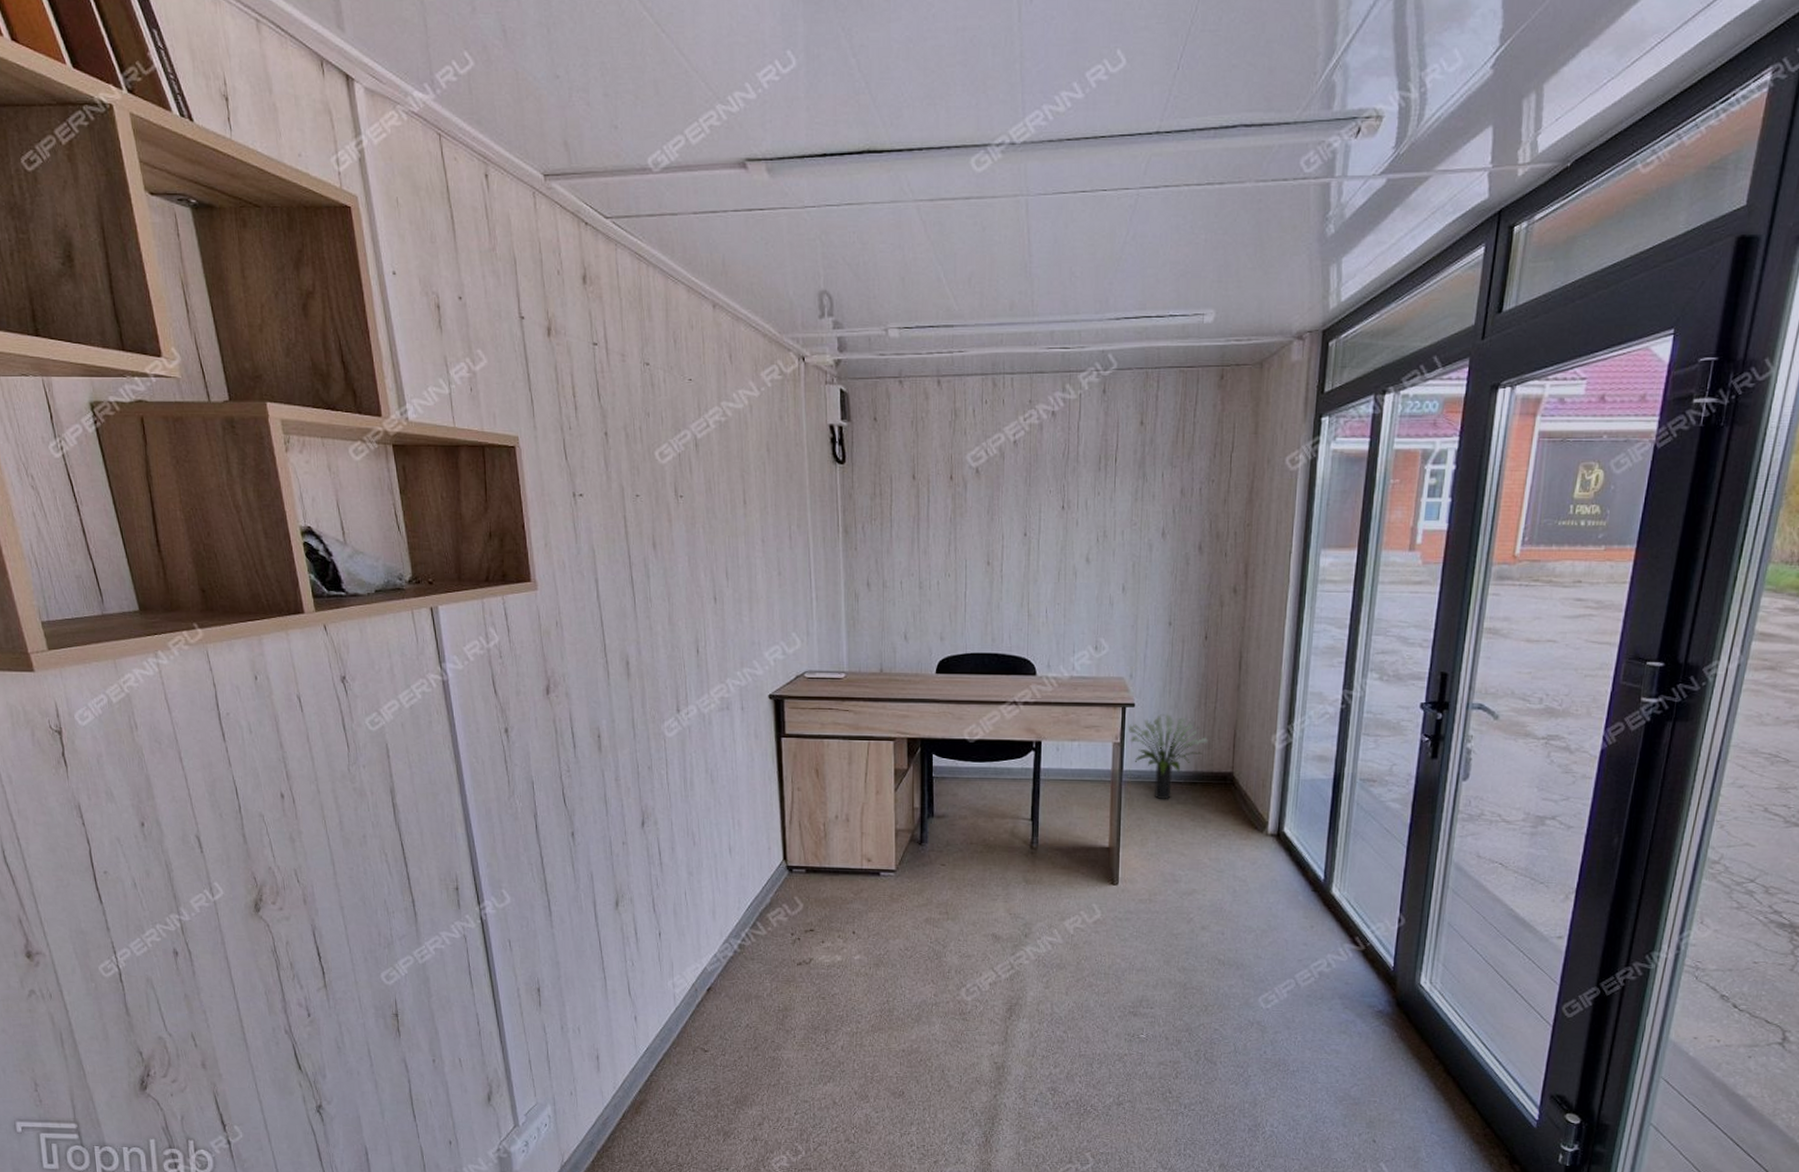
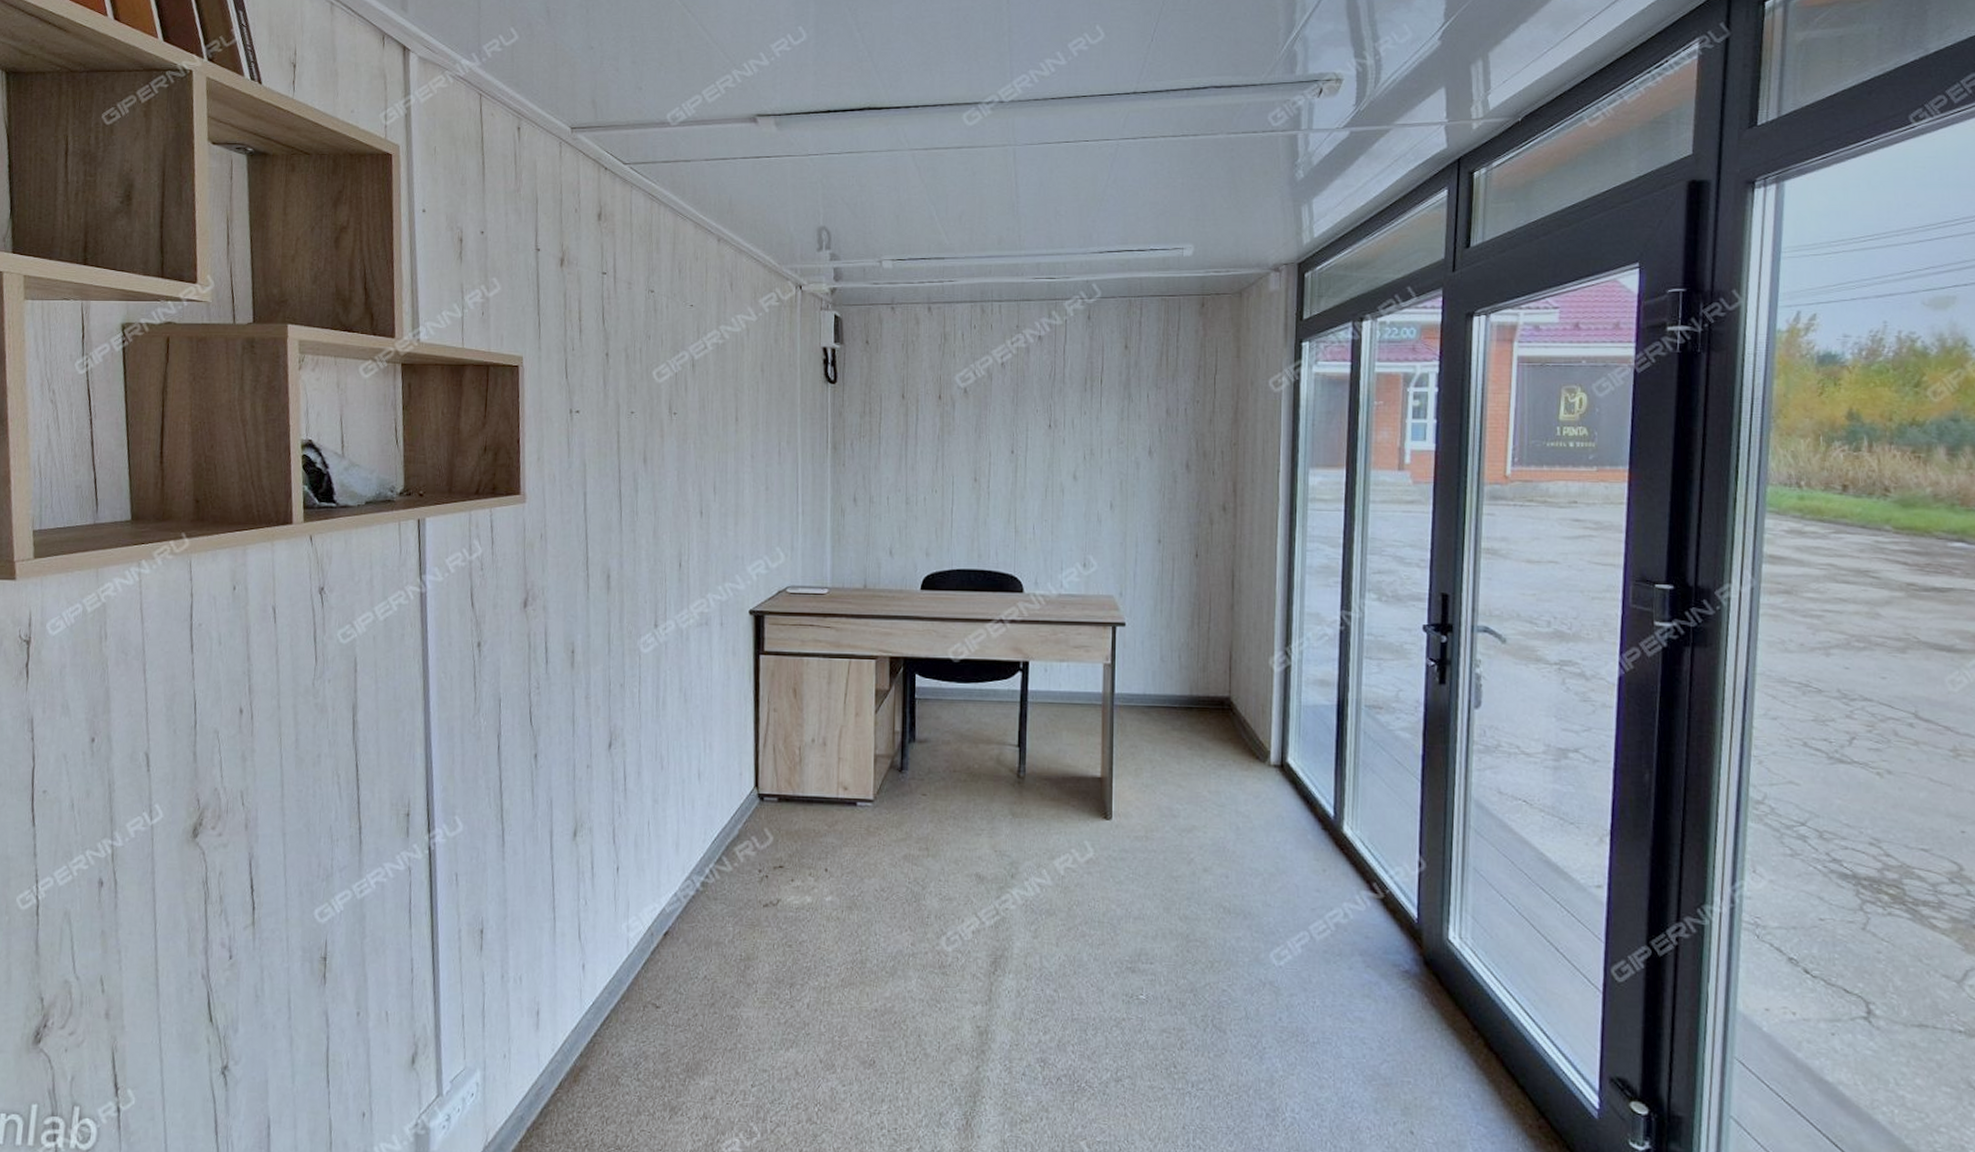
potted plant: present [1128,714,1208,800] -> none [1118,634,1203,726]

